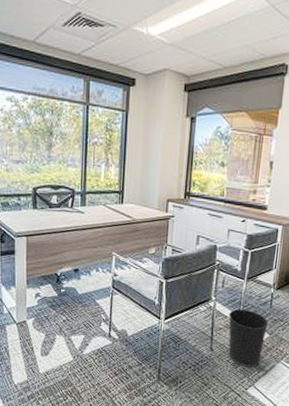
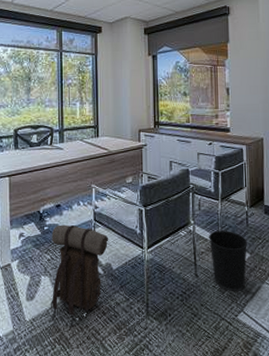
backpack: none [64,288,126,384] -> present [51,224,109,328]

